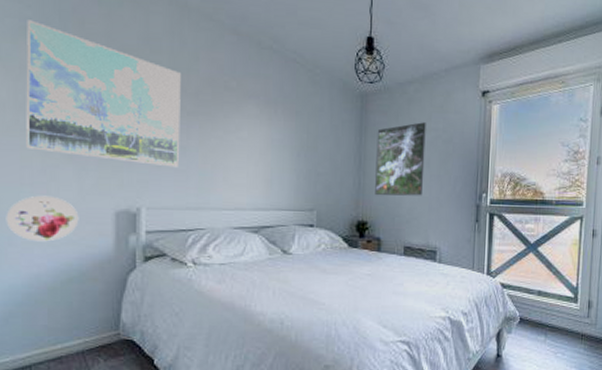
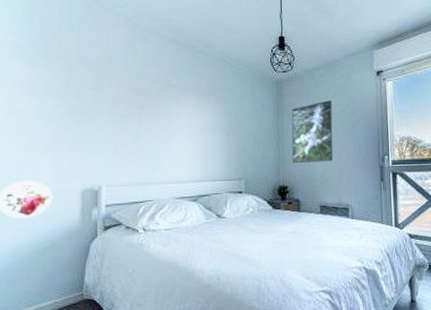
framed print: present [26,20,181,168] -> none [15,46,133,151]

